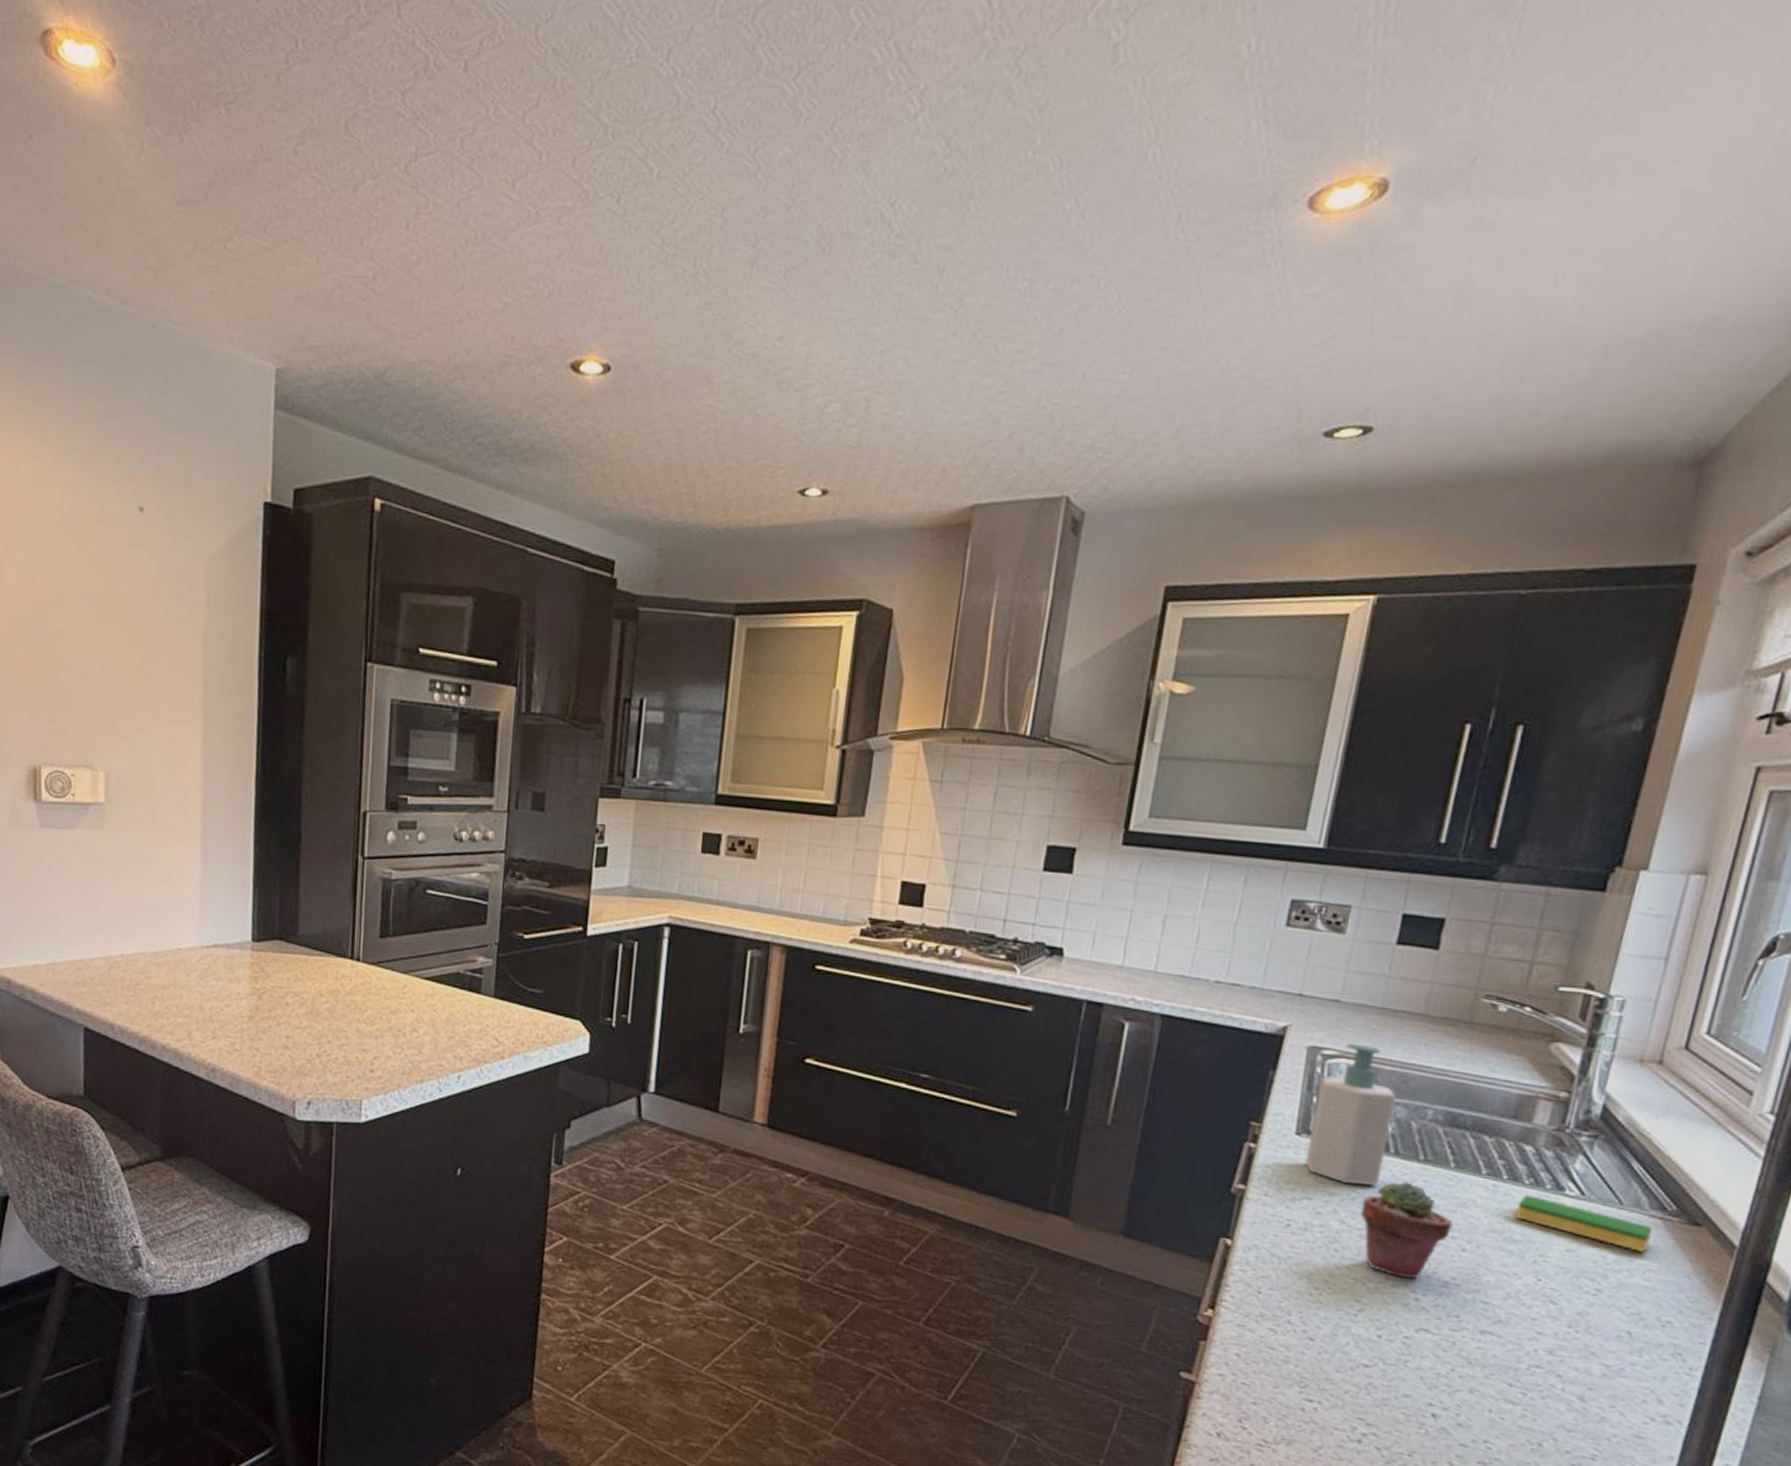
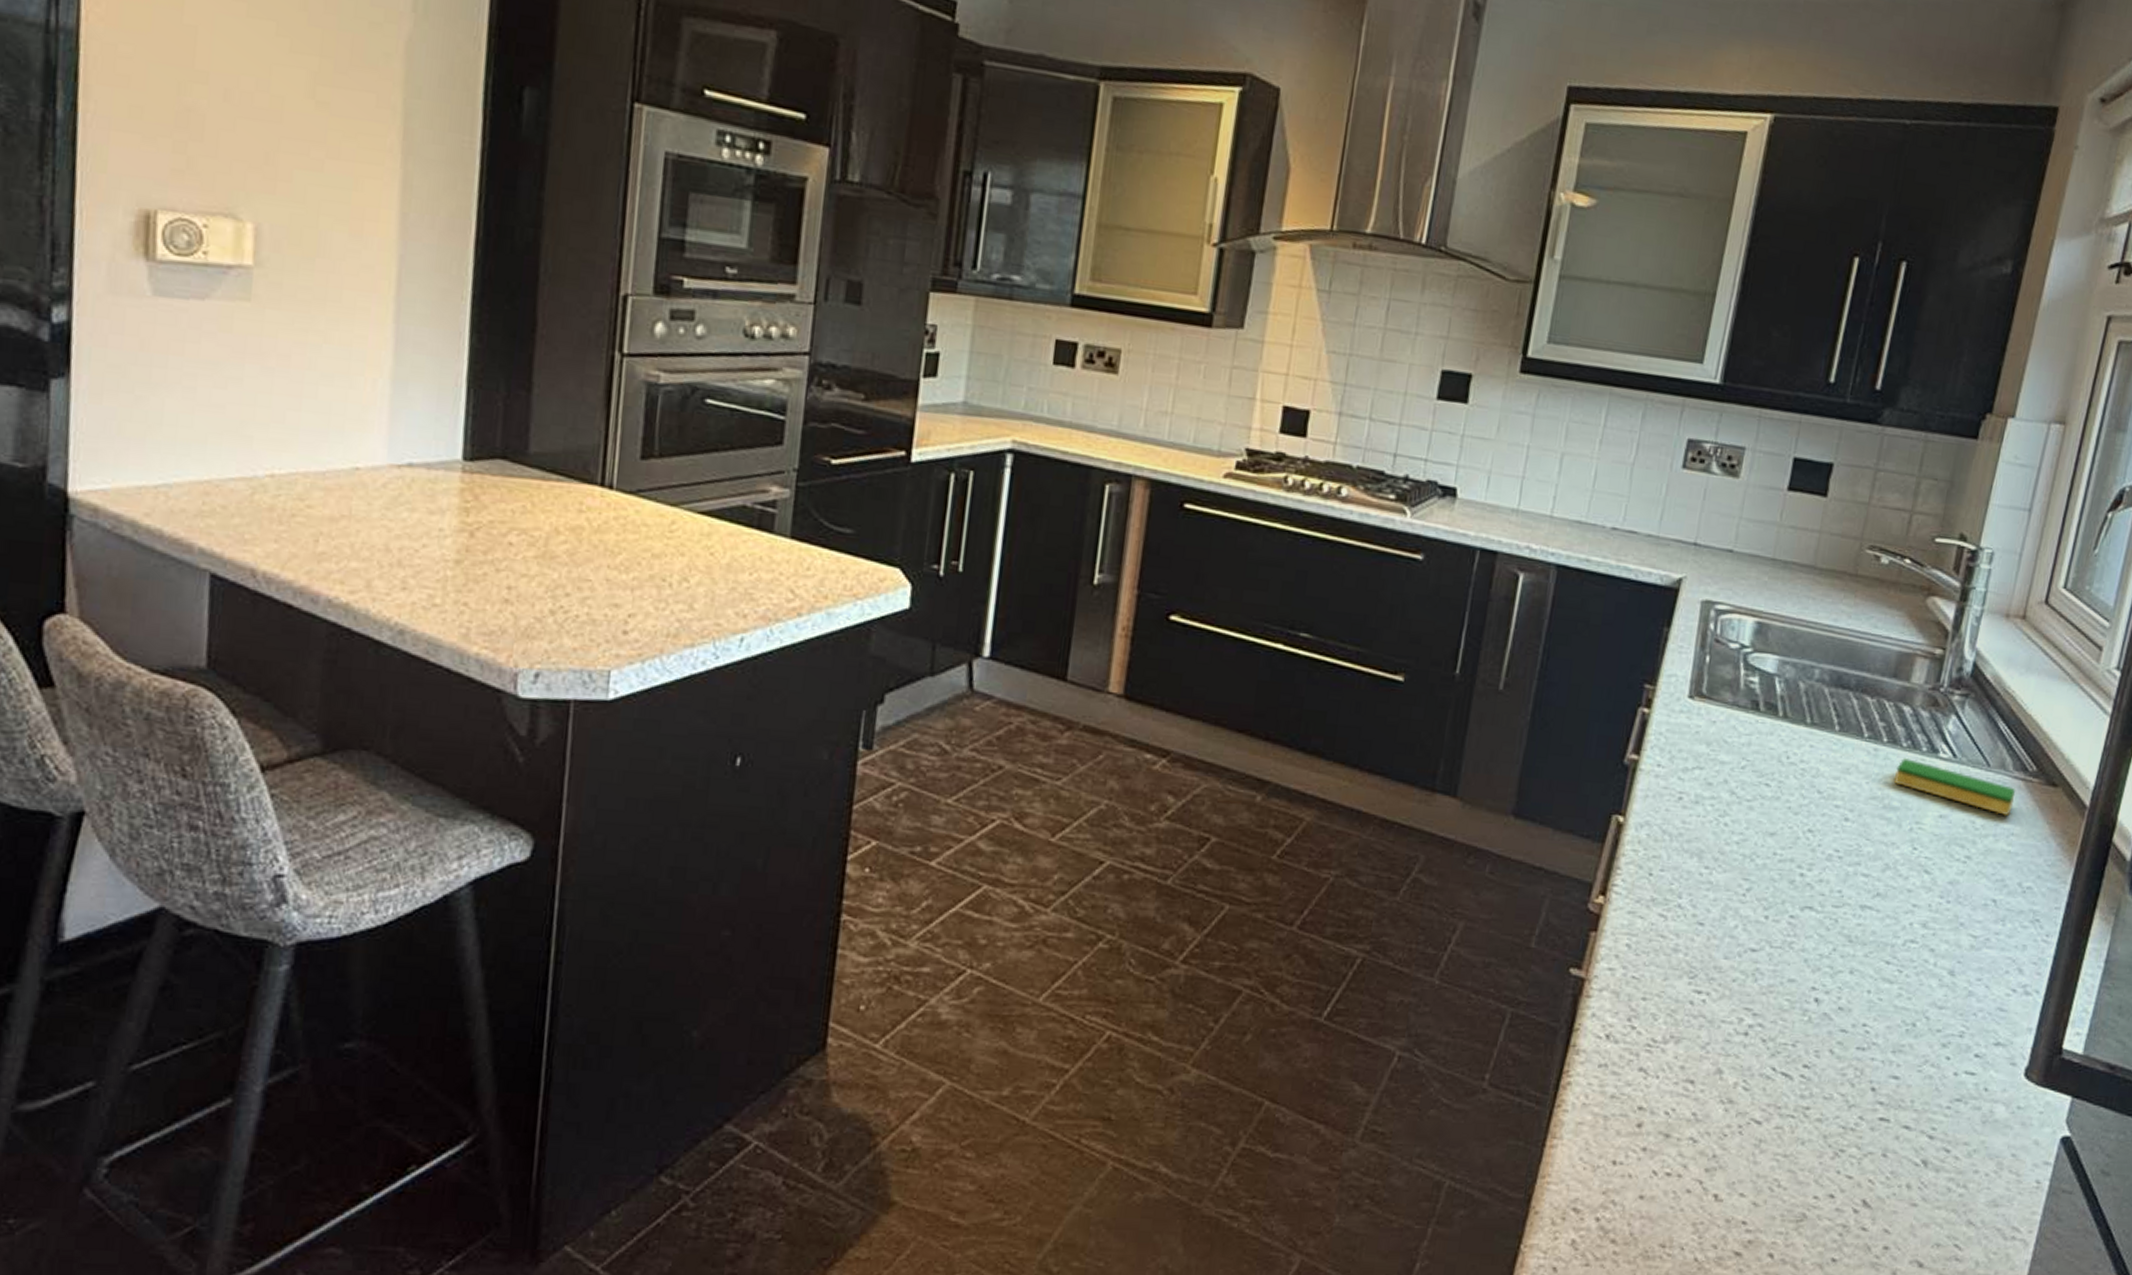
soap bottle: present [1305,1044,1396,1186] -> none [1697,598,1785,752]
potted succulent: present [1360,1180,1453,1279] -> none [1750,746,1837,853]

